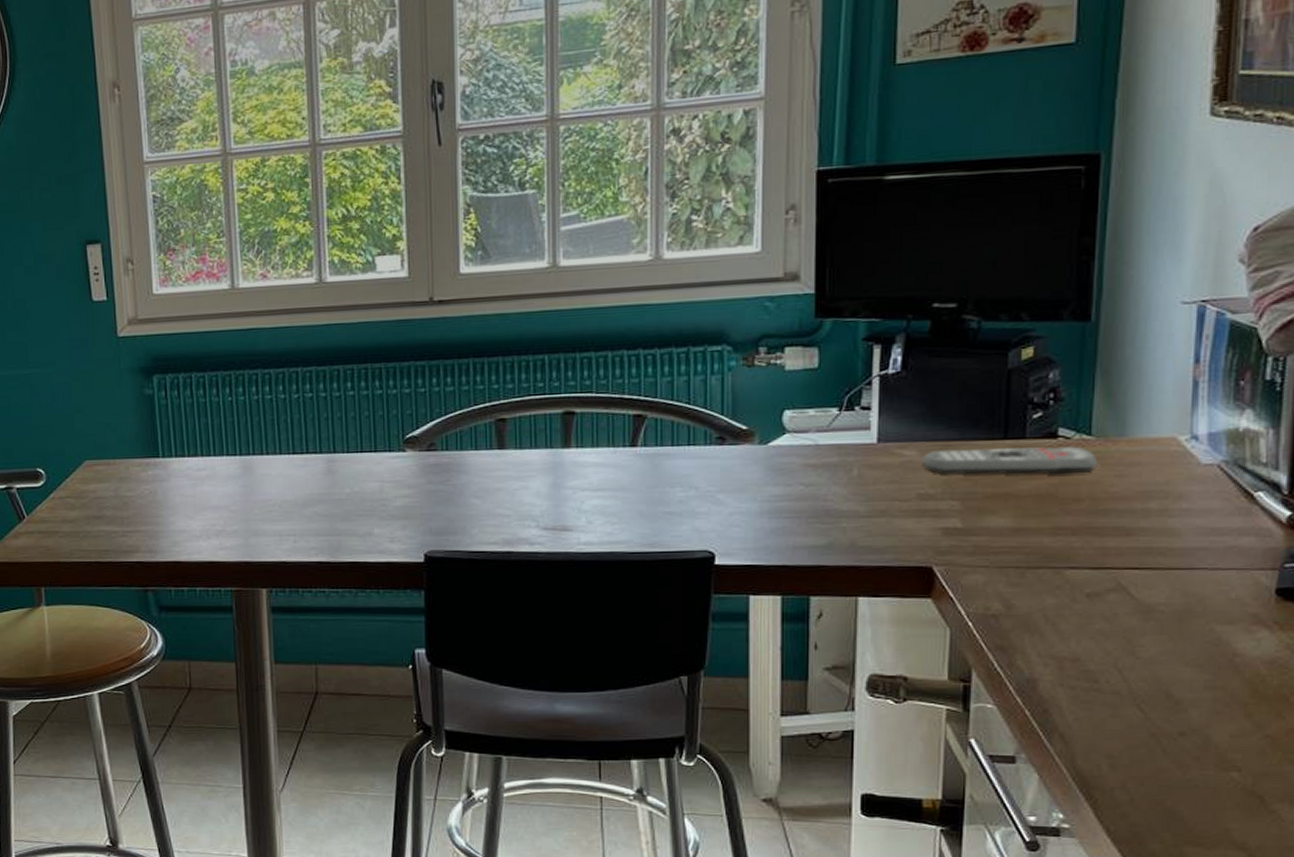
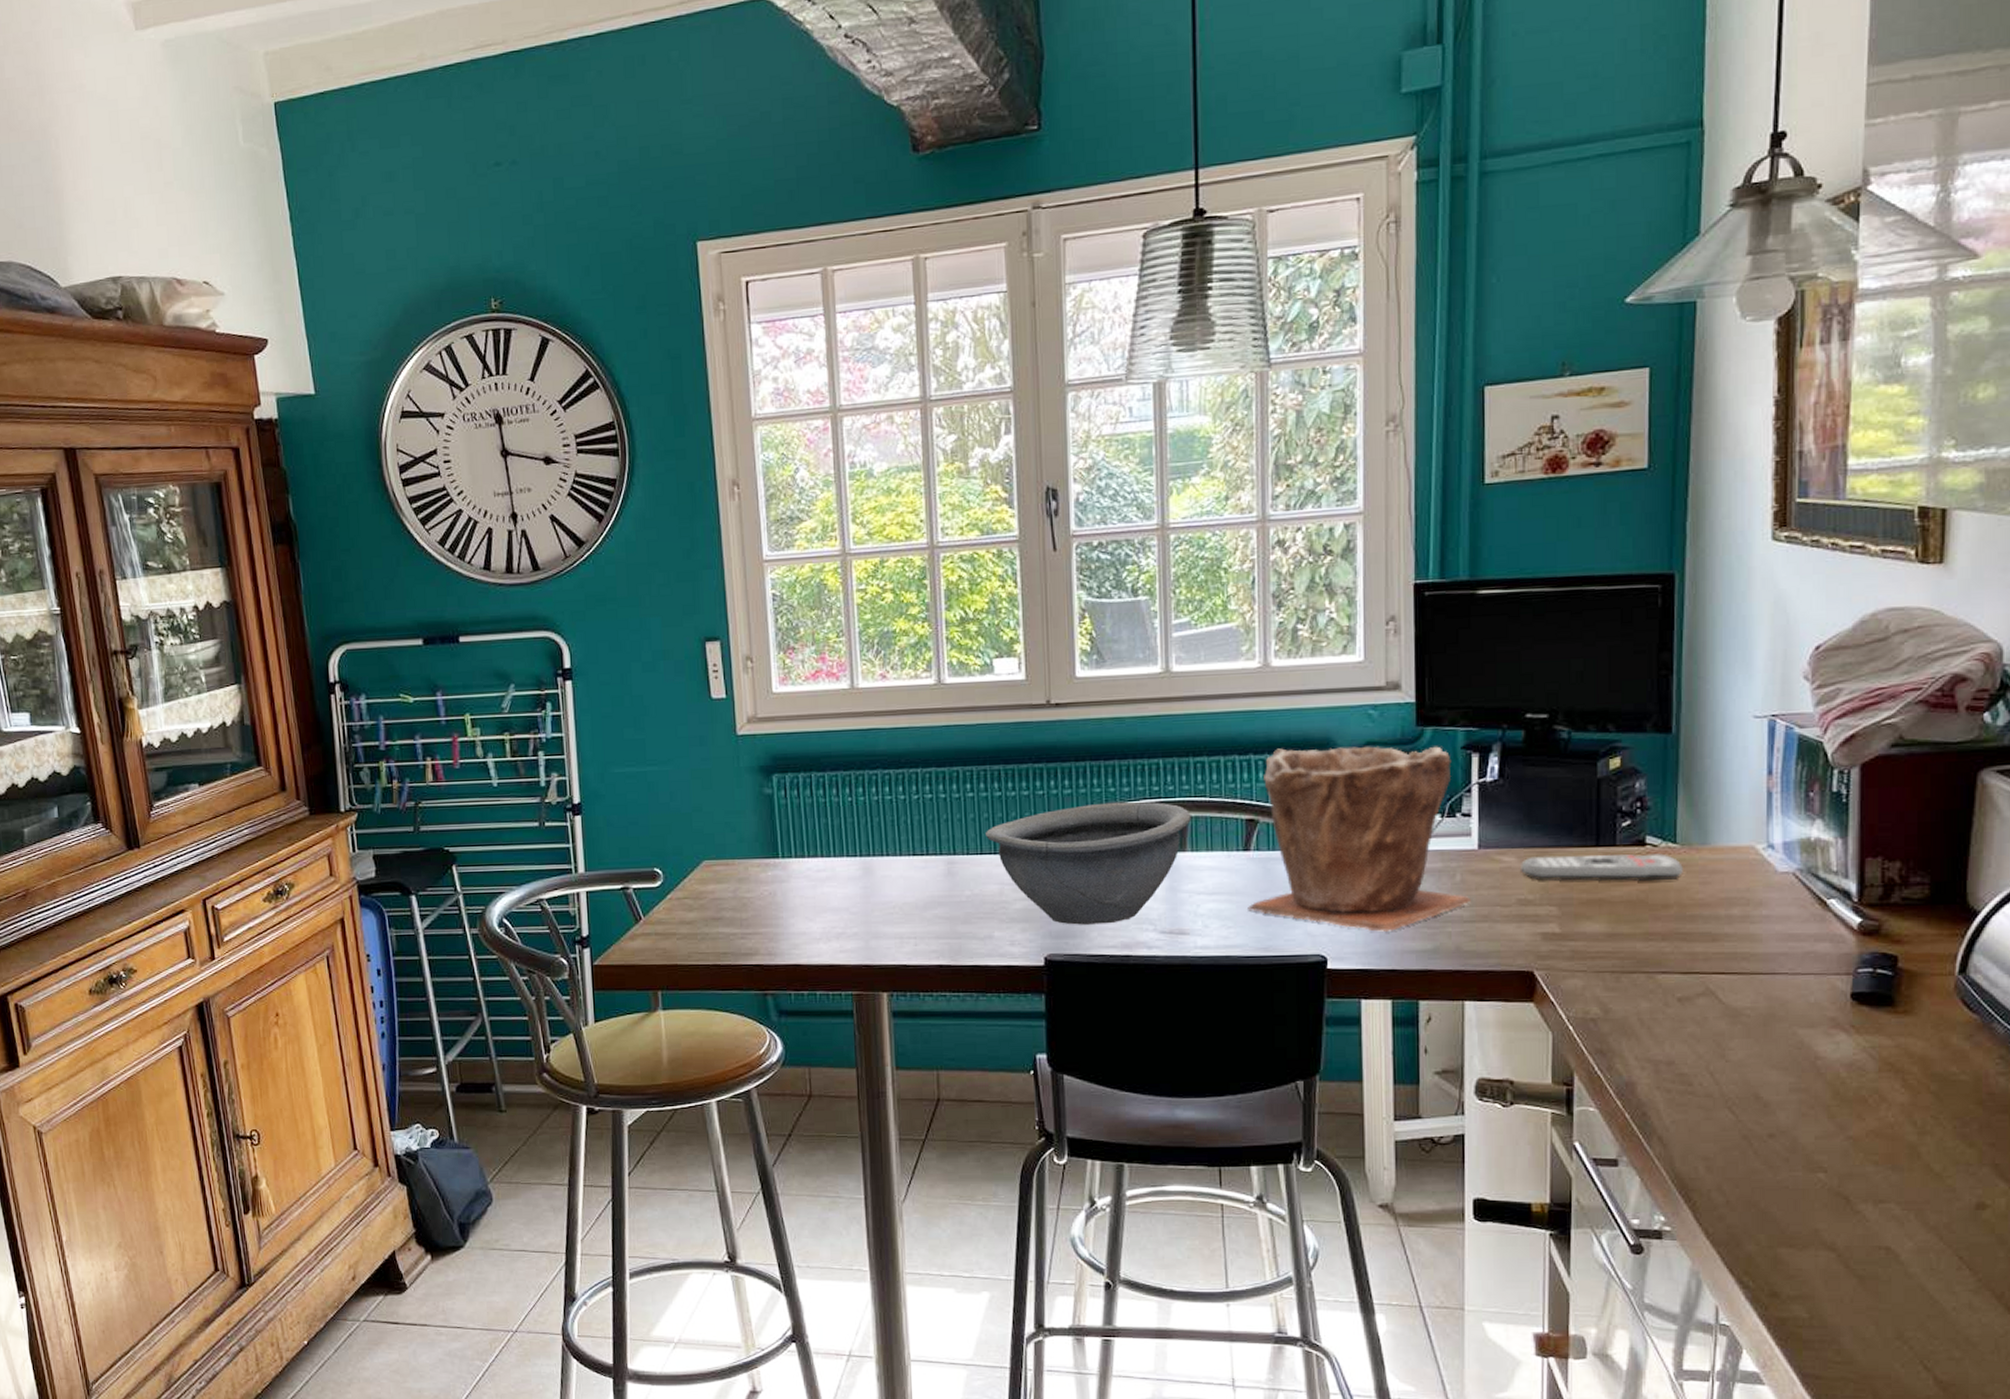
bowl: none [366,398,576,522] -> present [986,801,1191,925]
plant pot: none [633,338,869,527] -> present [1248,745,1472,932]

